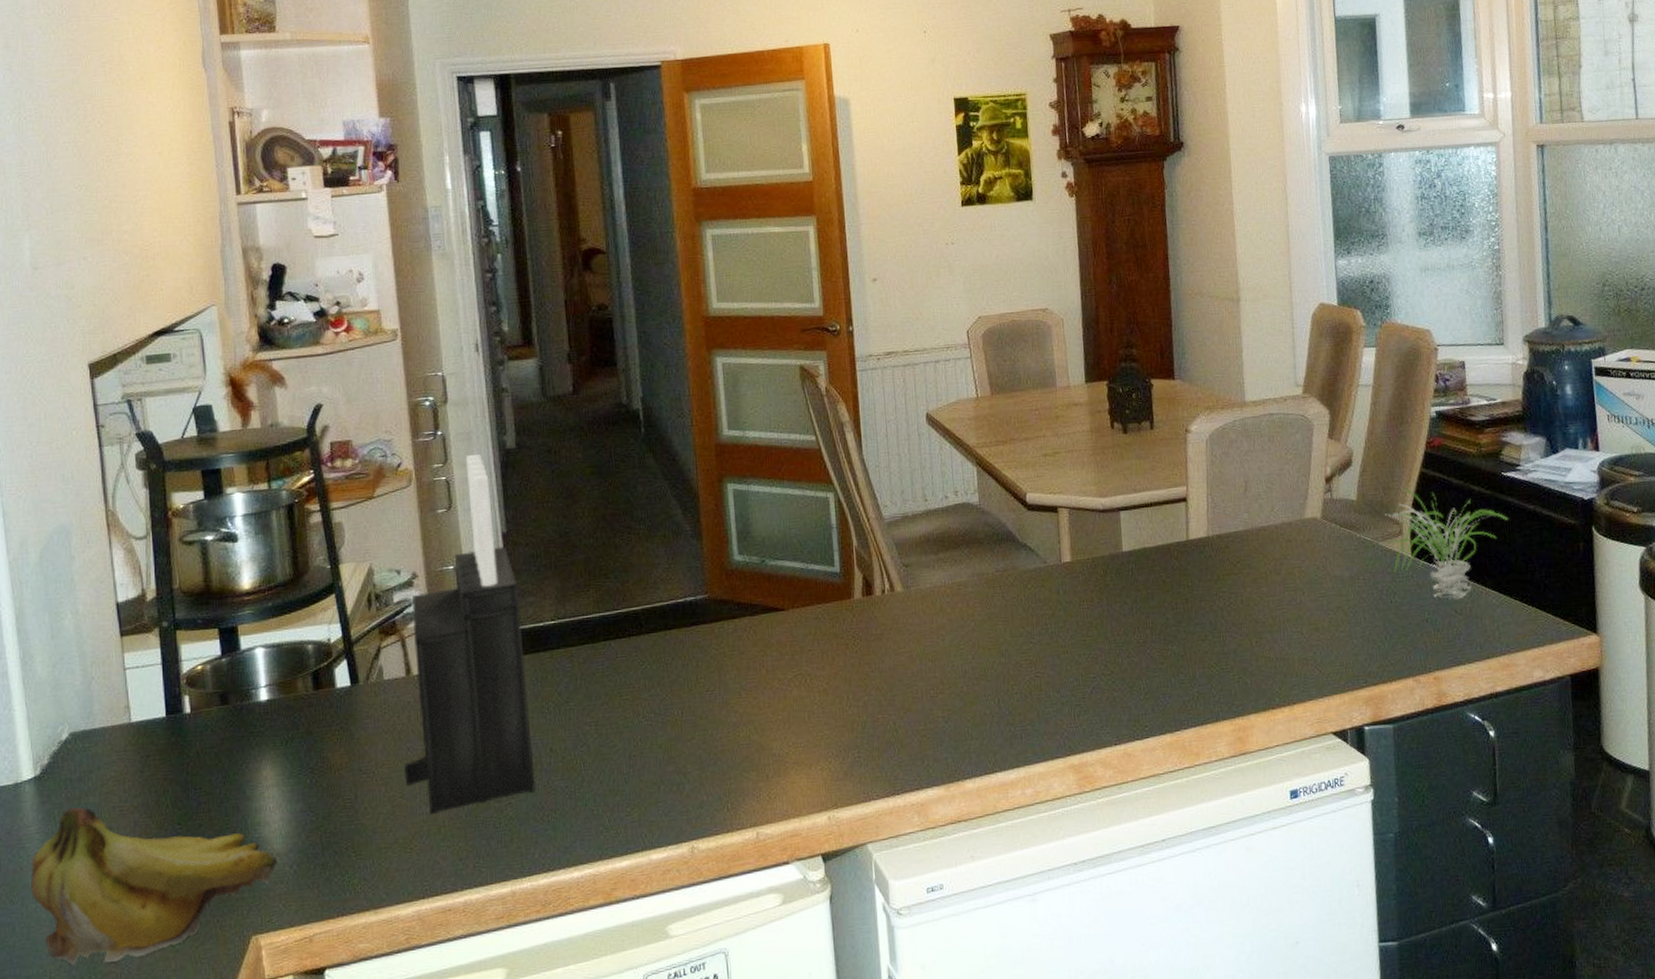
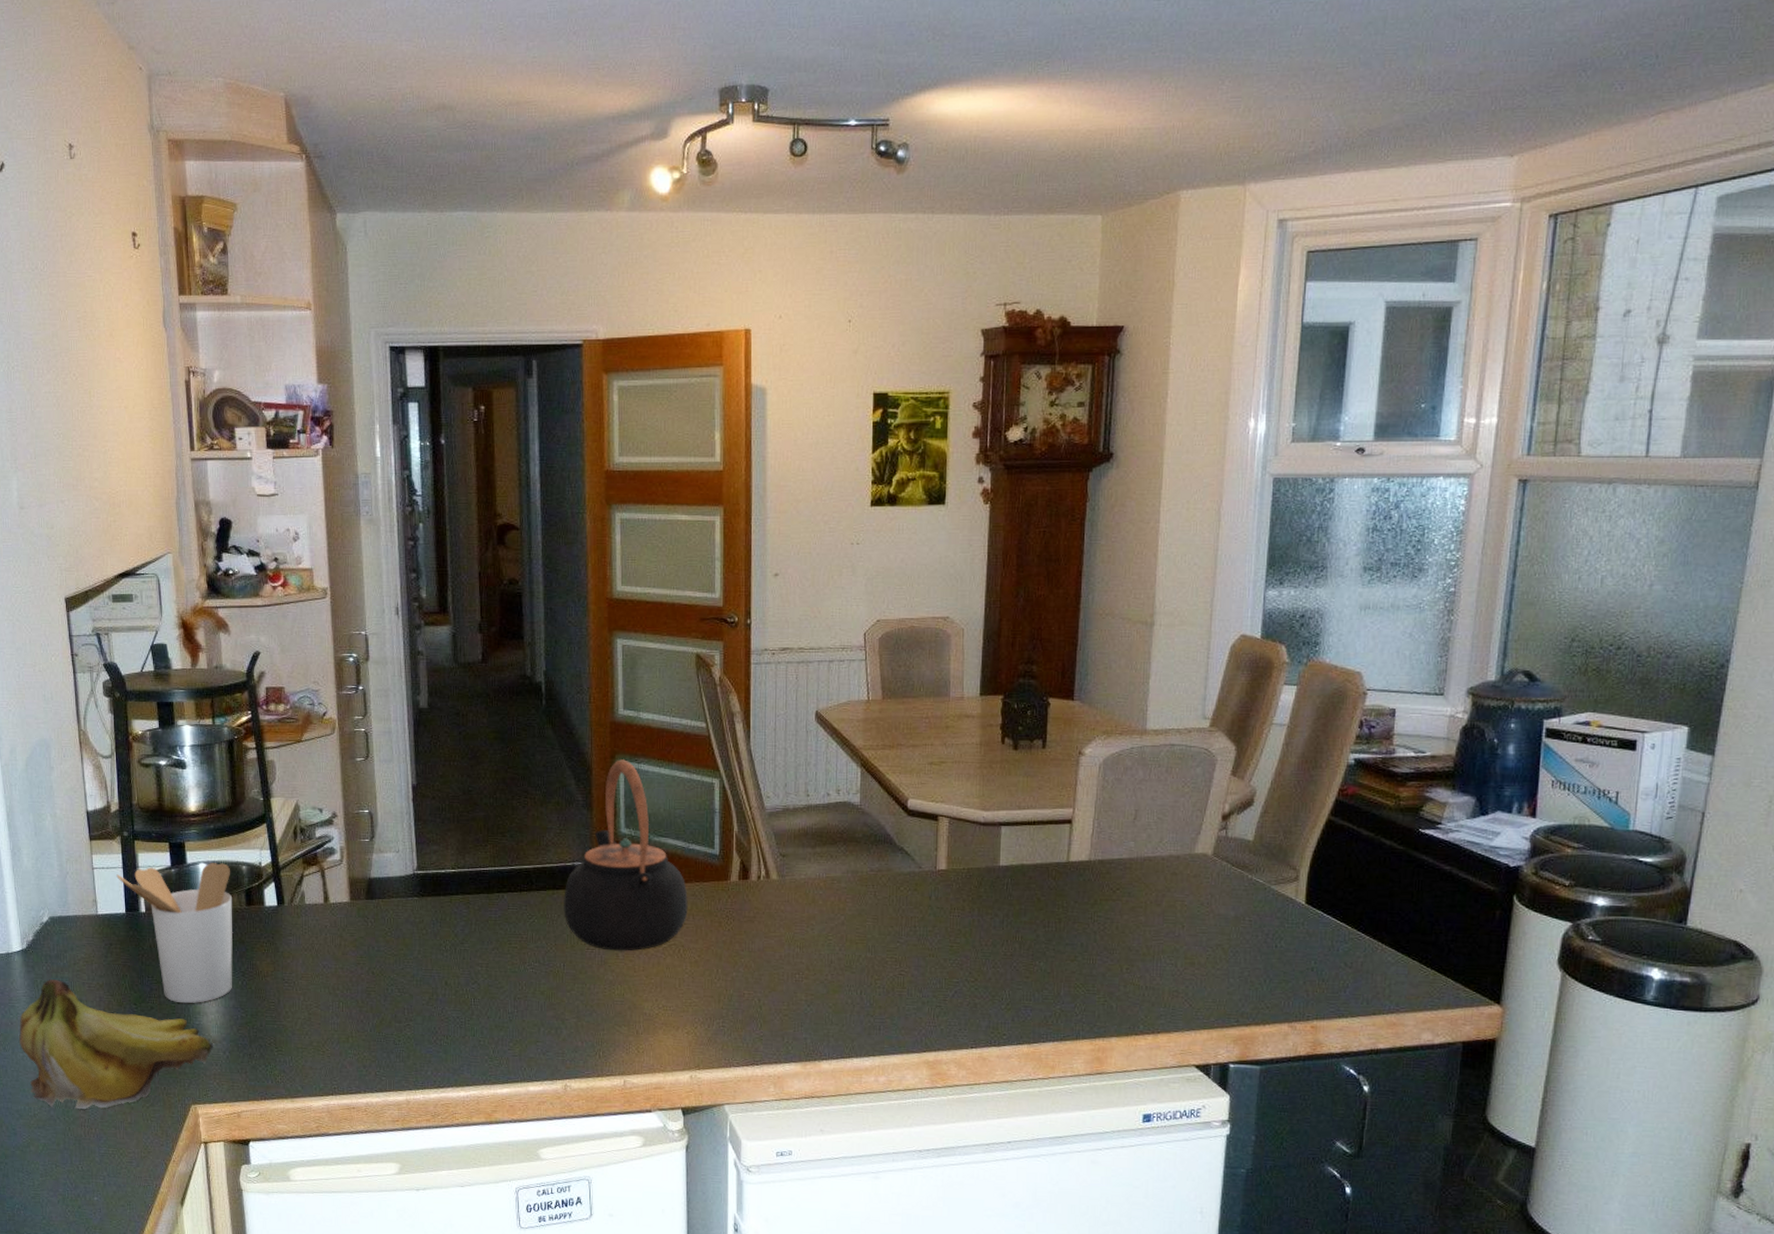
utensil holder: none [154,644,300,815] -> present [116,863,233,1004]
knife block: present [404,453,536,814] -> none [320,710,431,1025]
teapot: none [677,482,812,690] -> present [563,759,688,951]
plant: present [1384,488,1509,600] -> none [1280,834,1420,953]

